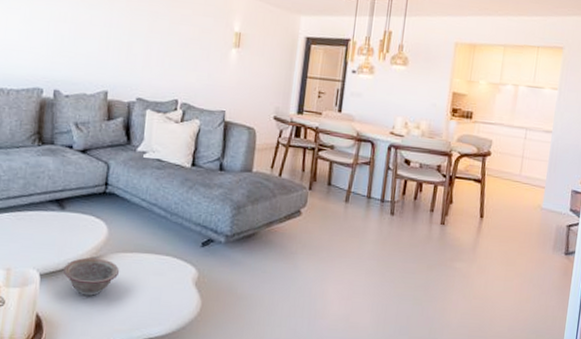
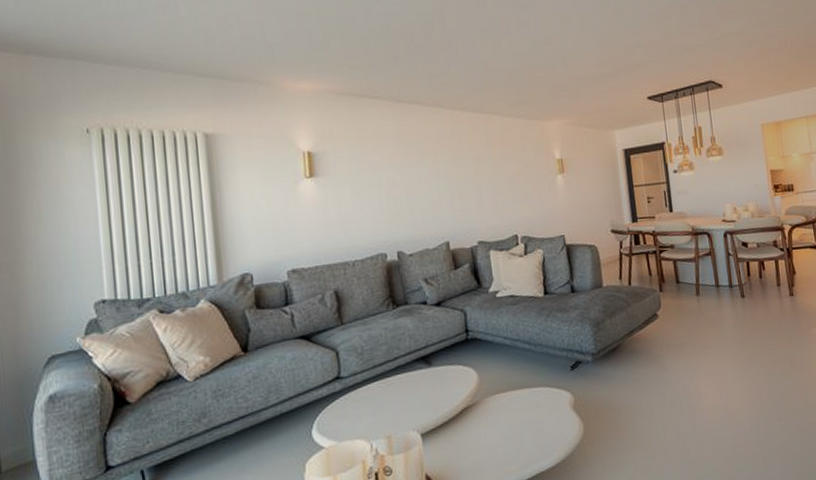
decorative bowl: present [64,257,120,296] -> none [443,404,498,446]

